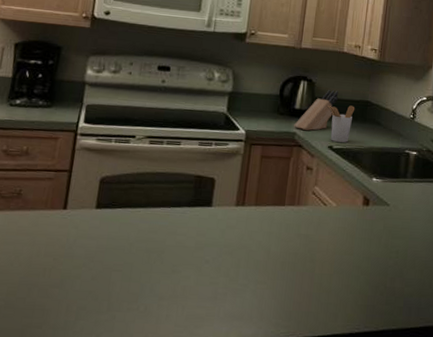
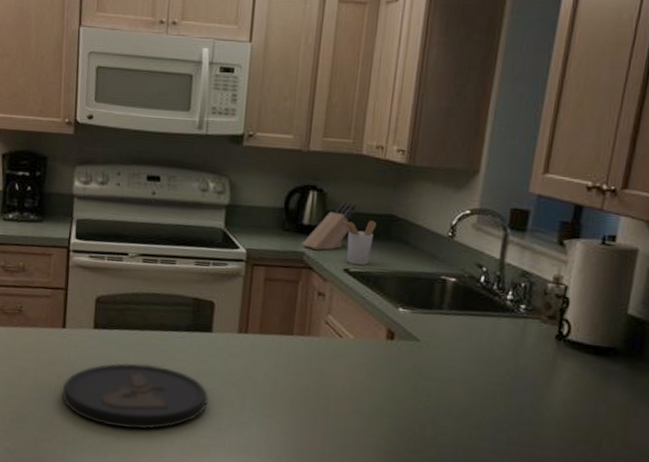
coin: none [56,240,206,306] -> present [62,362,209,430]

